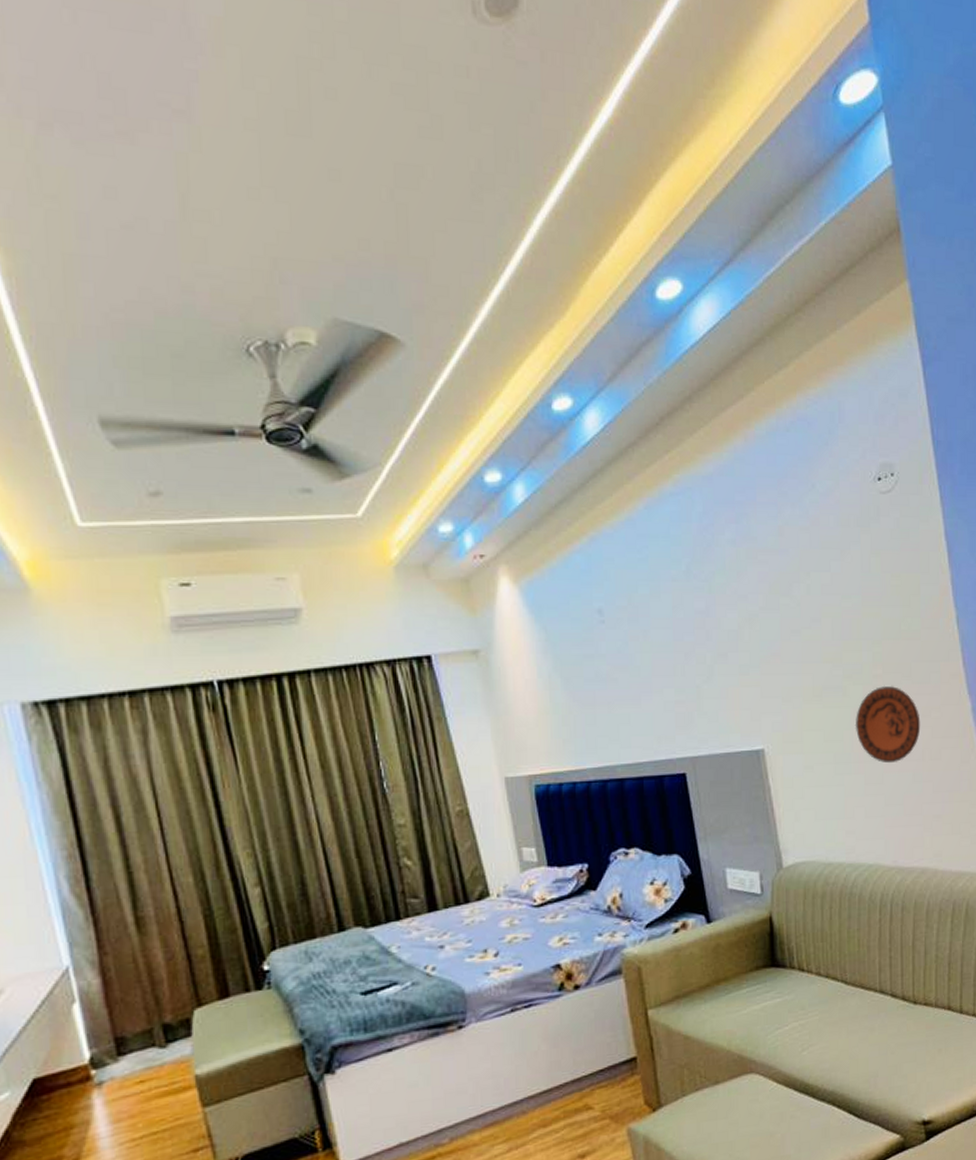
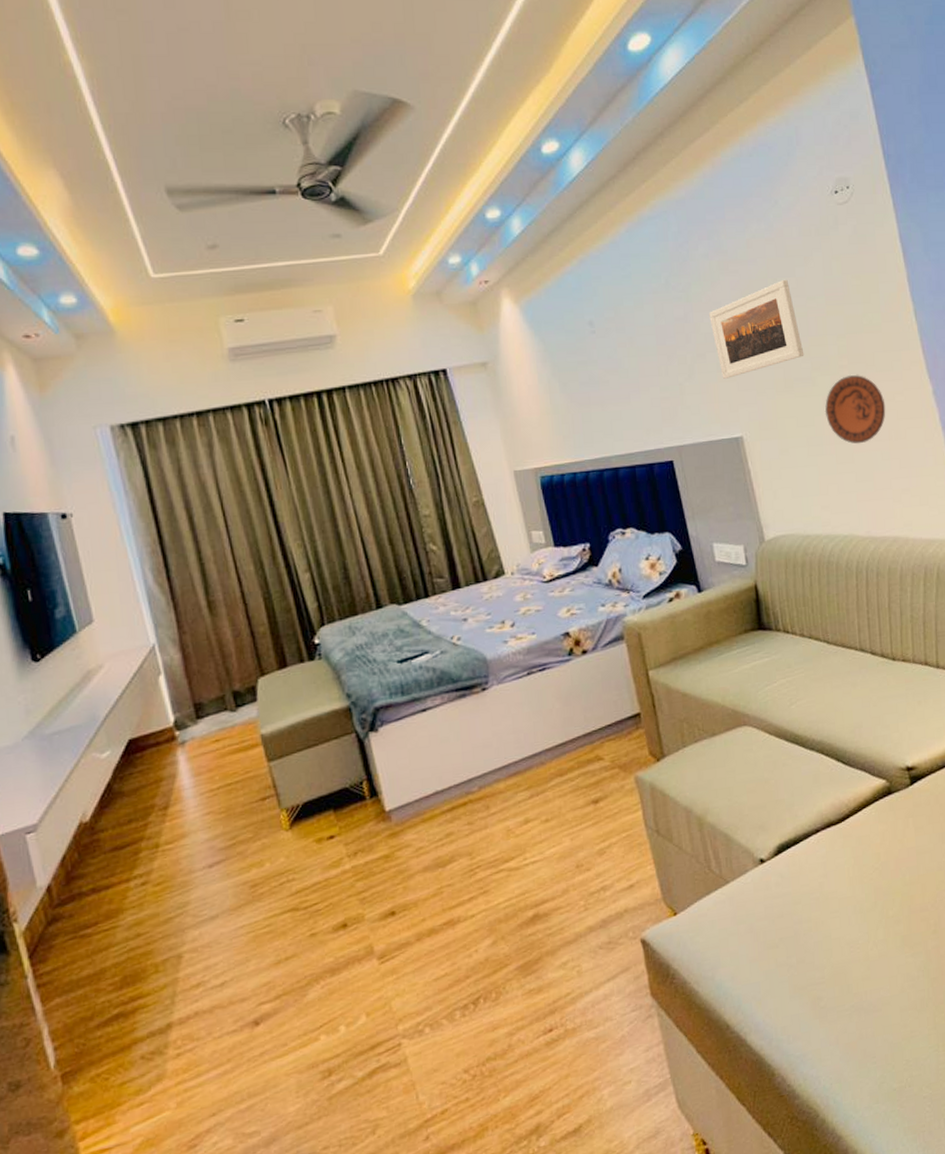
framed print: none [733,574,836,683] -> present [709,279,804,379]

